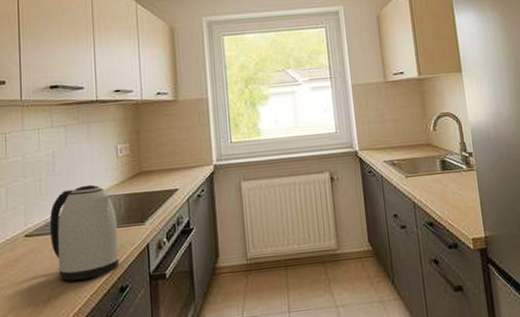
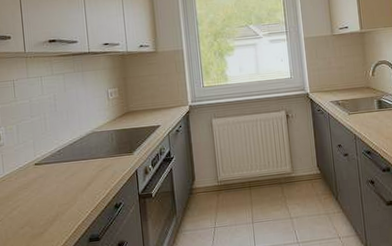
kettle: present [49,184,120,281] -> none [54,122,114,200]

